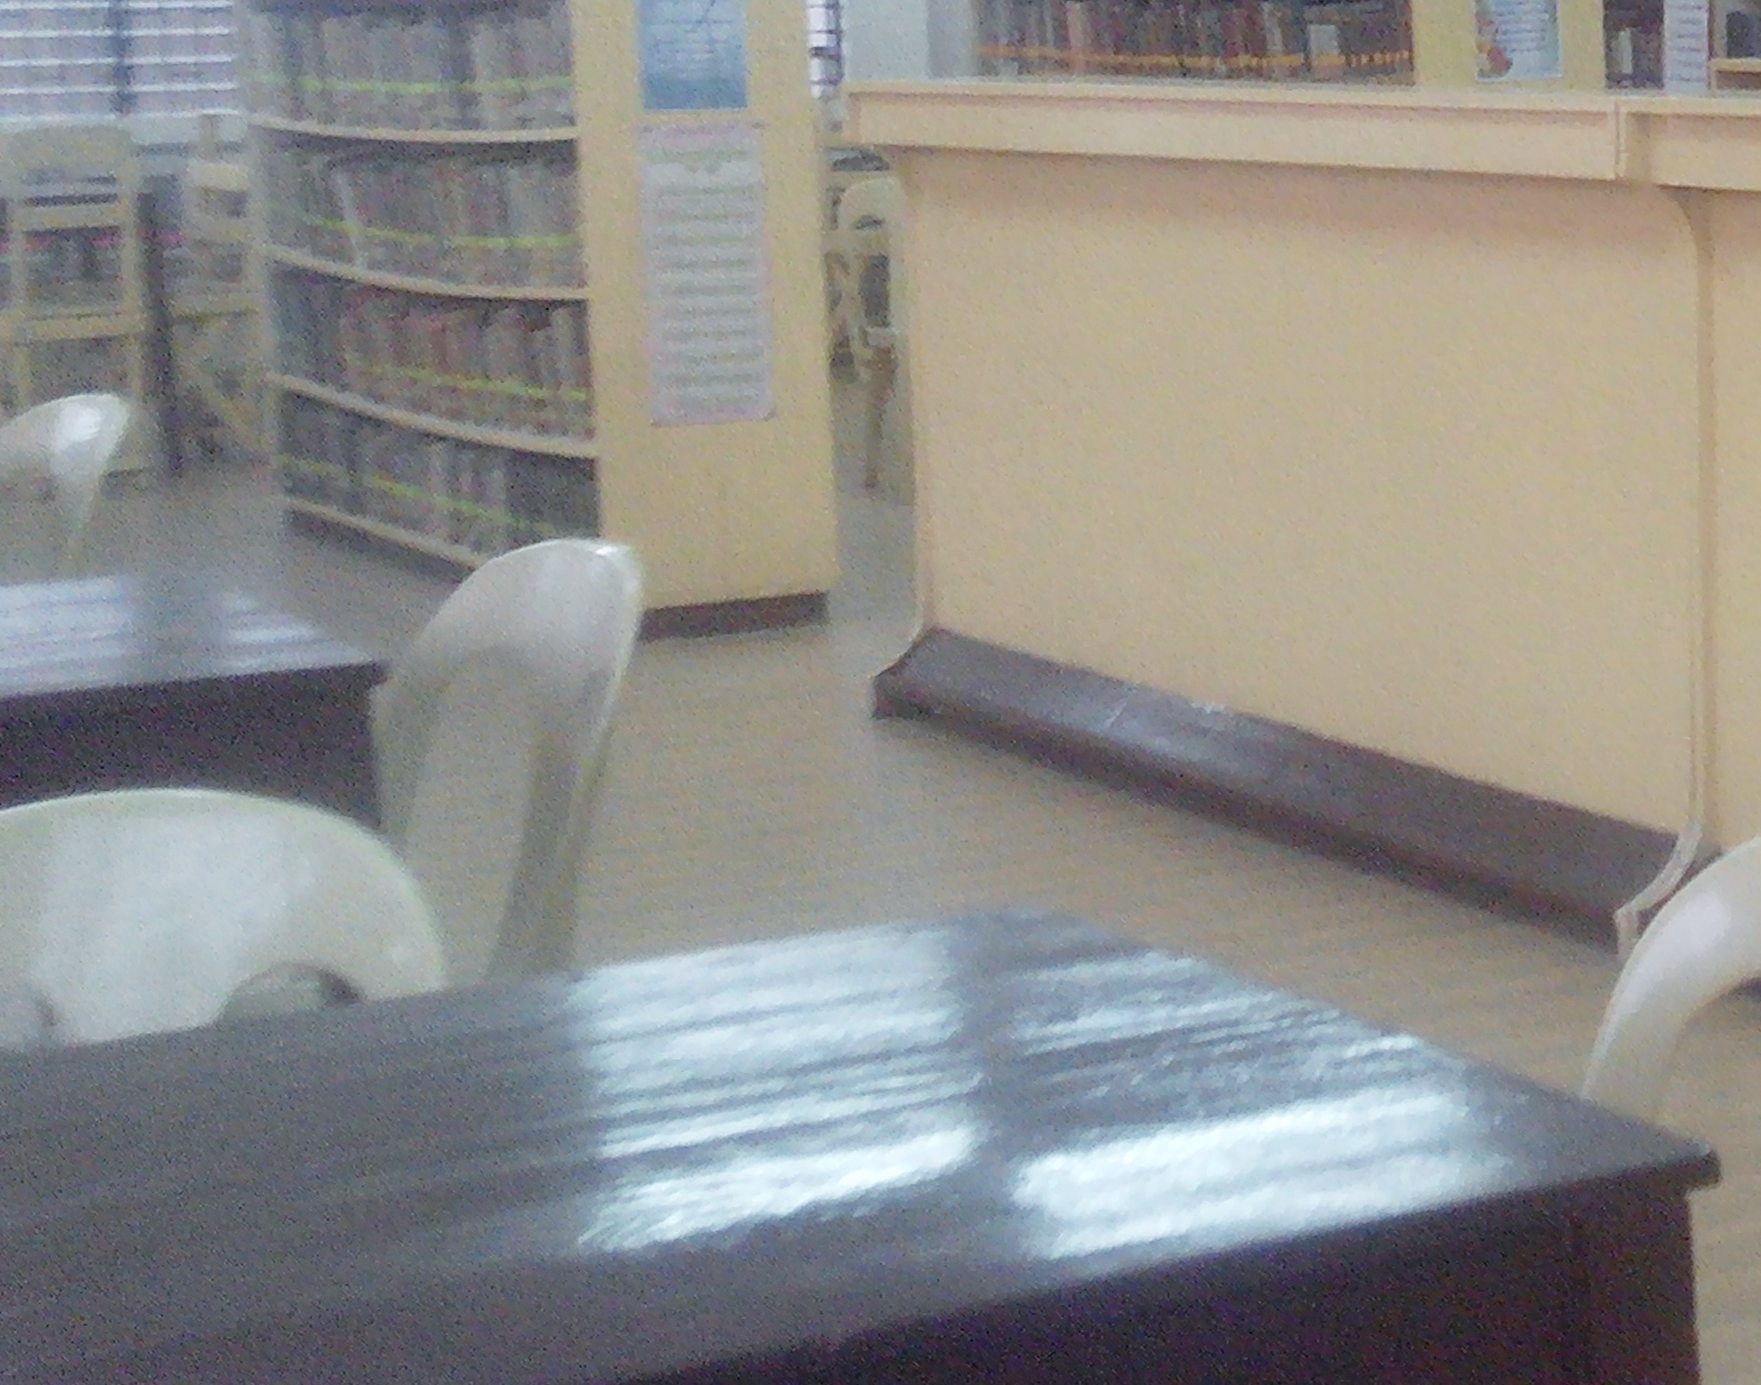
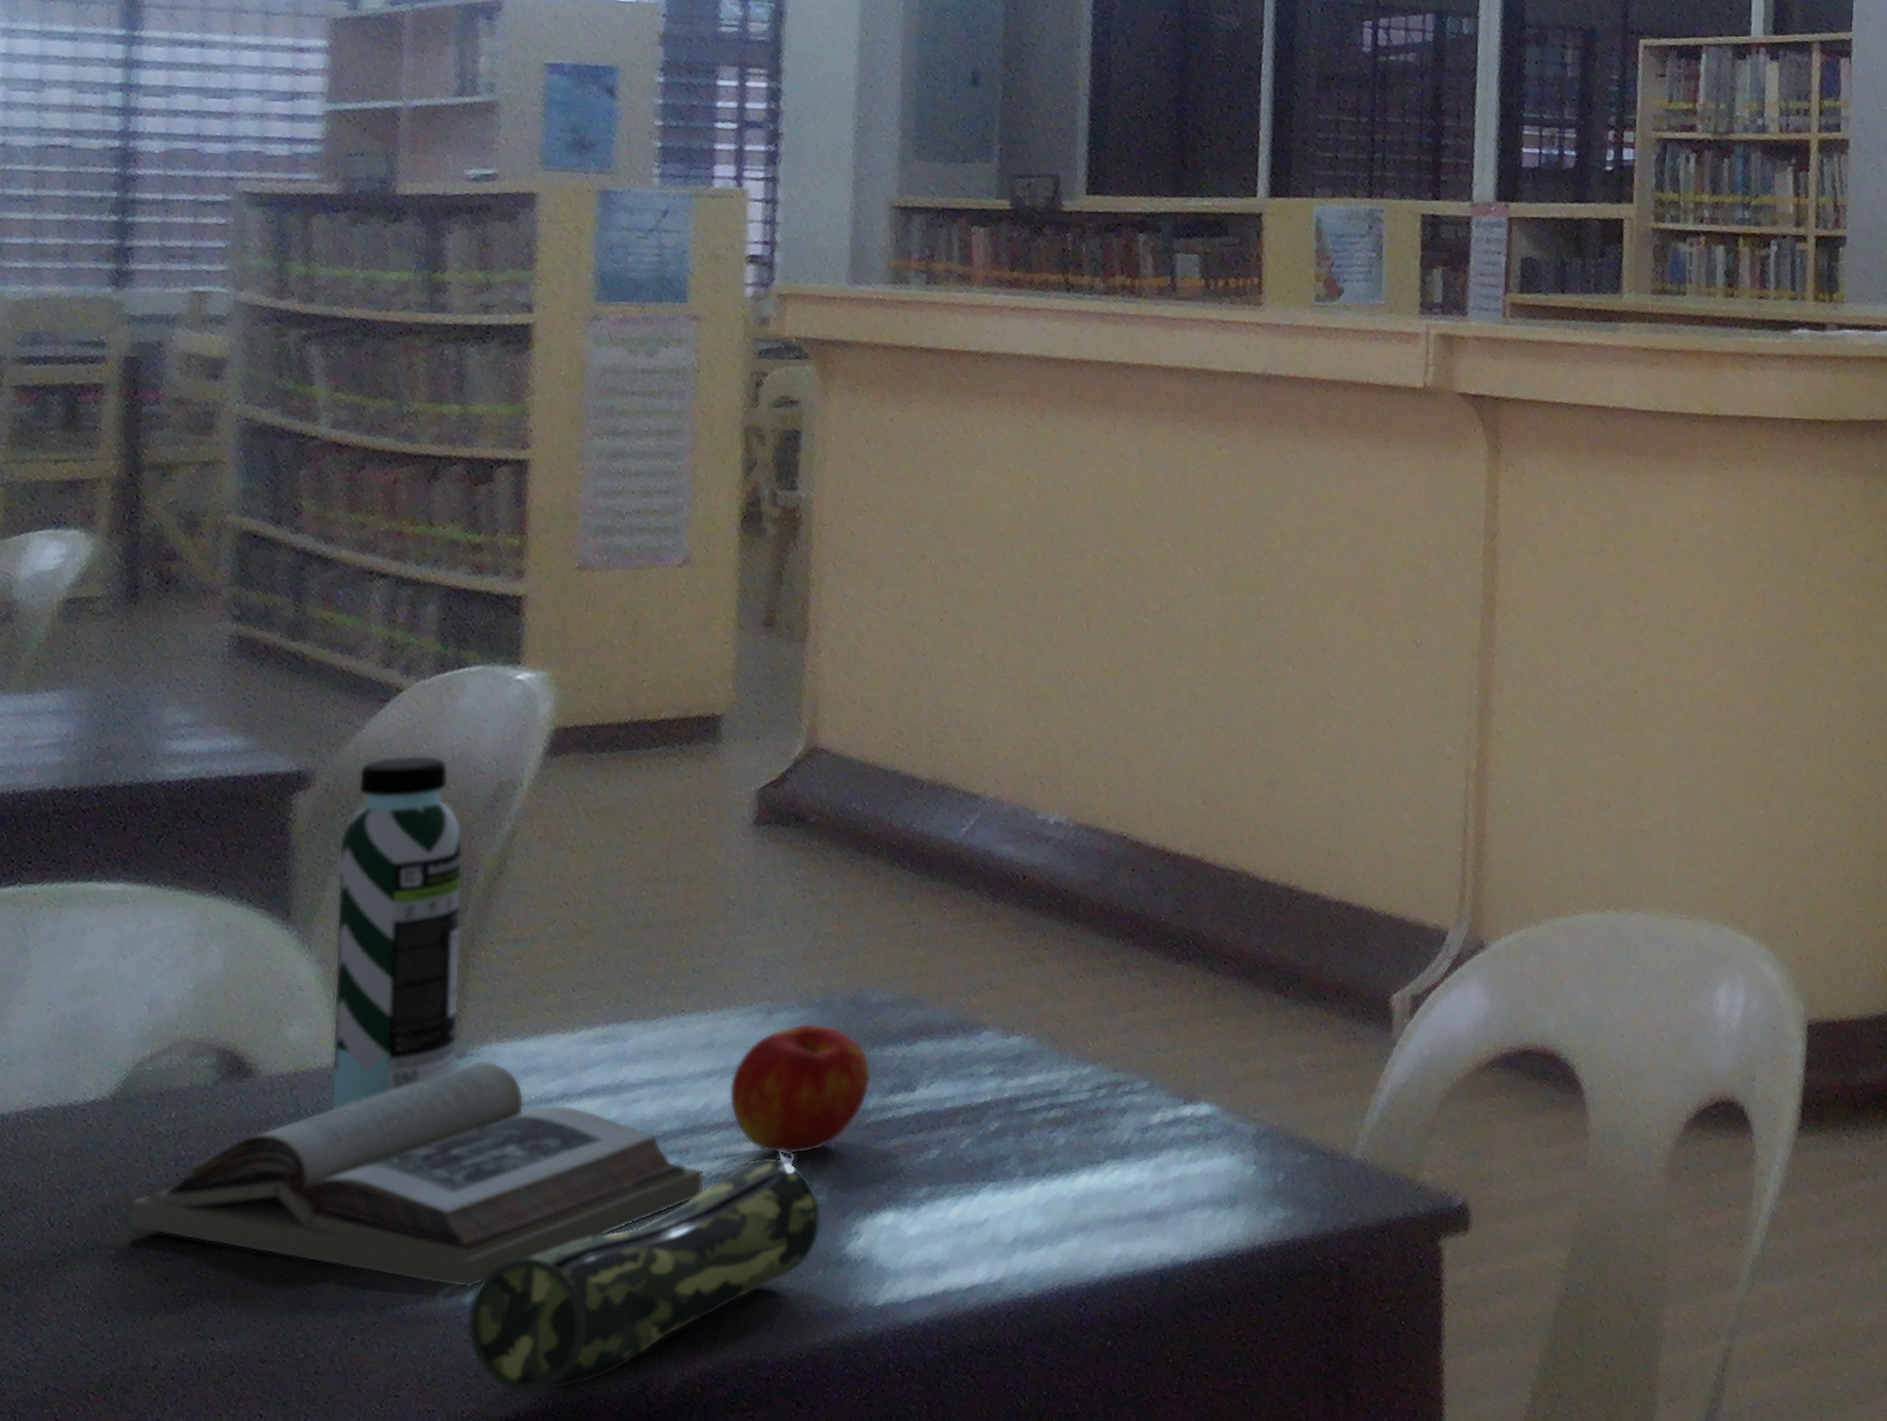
book: none [246,985,853,1234] -> present [128,1061,705,1288]
water bottle: none [424,643,574,1038] -> present [331,755,464,1109]
pencil case: none [611,1085,984,1349] -> present [467,1150,822,1393]
apple: none [871,943,1026,1090] -> present [729,1023,871,1154]

